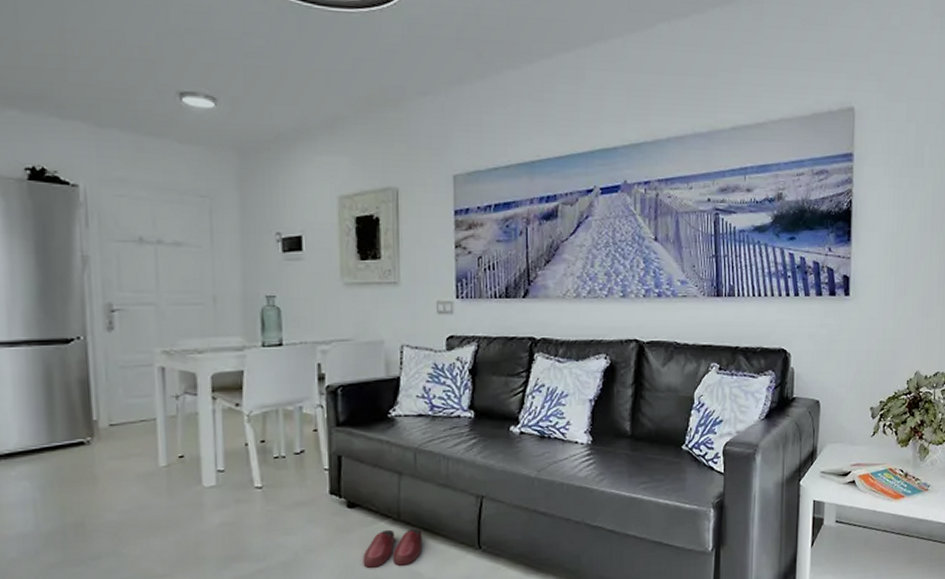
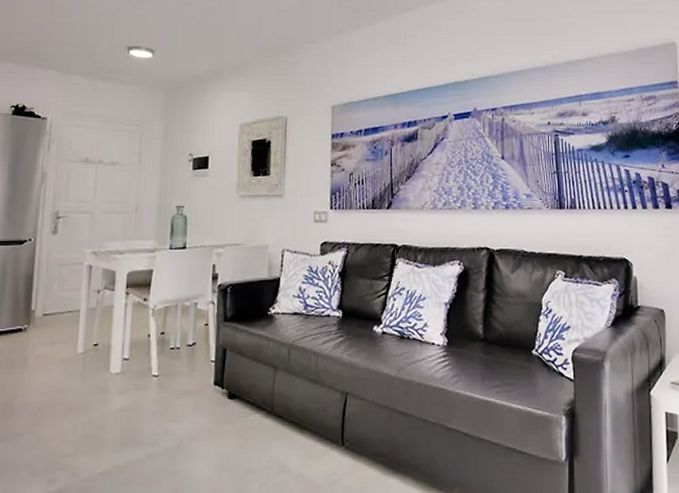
slippers: present [363,528,423,568] -> none [238,421,292,459]

